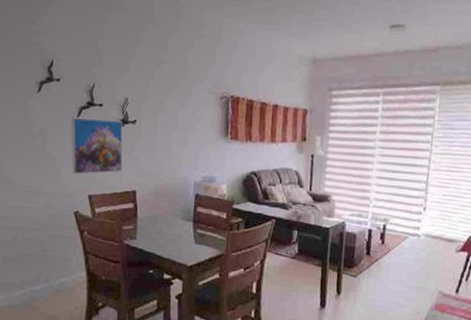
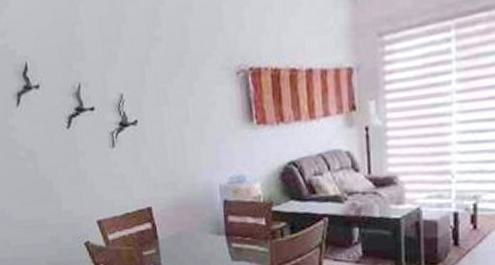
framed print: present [71,117,123,174] -> none [61,124,131,198]

